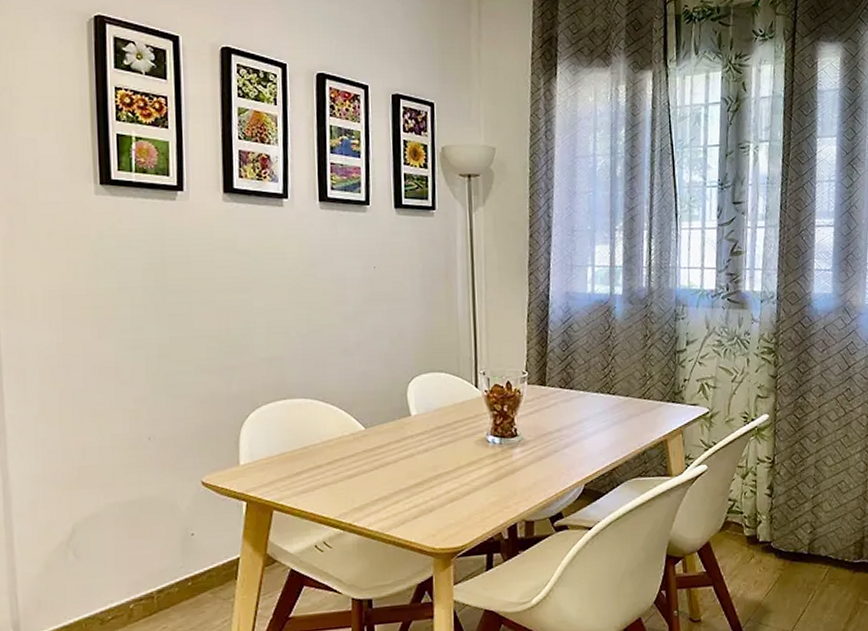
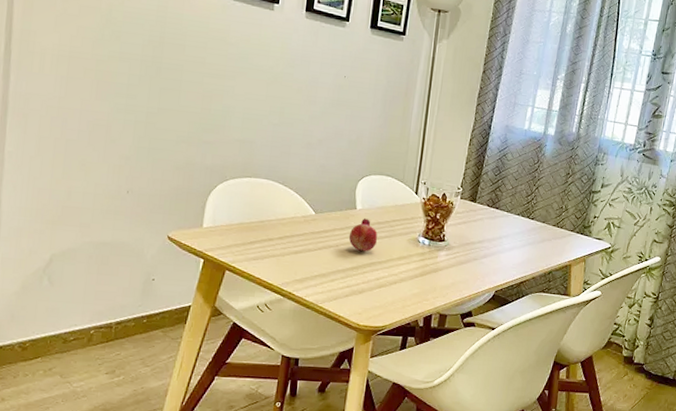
fruit: none [407,424,440,464] -> present [348,217,378,252]

